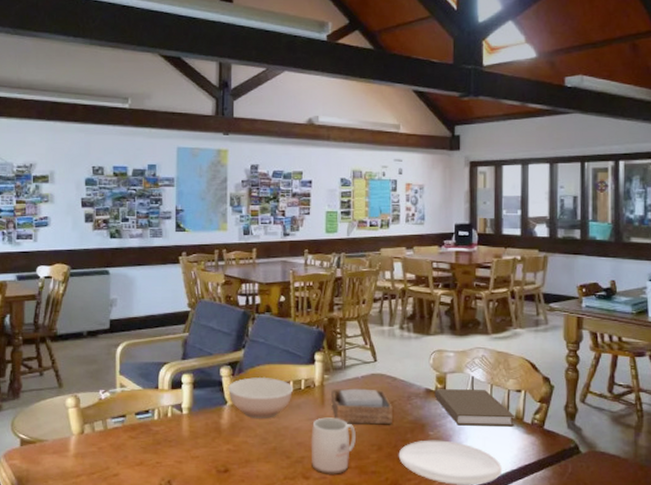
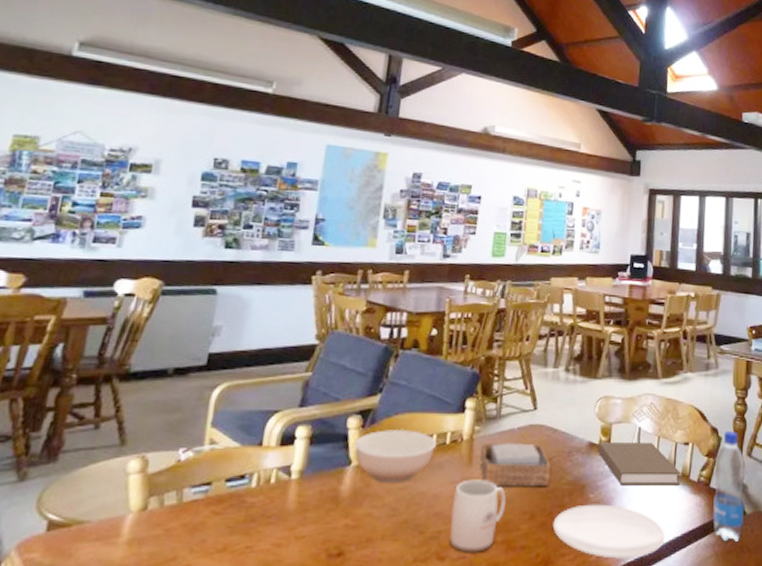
bottle: none [547,380,579,476] -> present [713,431,746,542]

